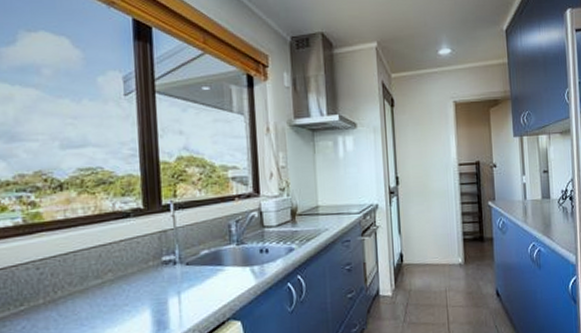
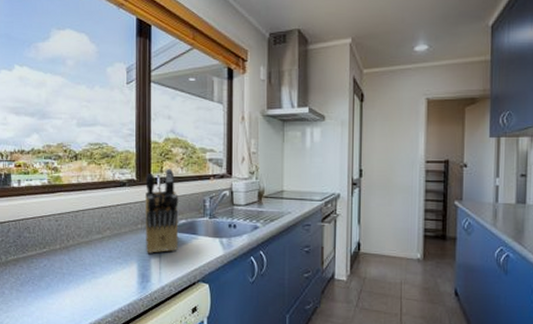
knife block: none [155,192,201,295] -> present [145,169,179,253]

